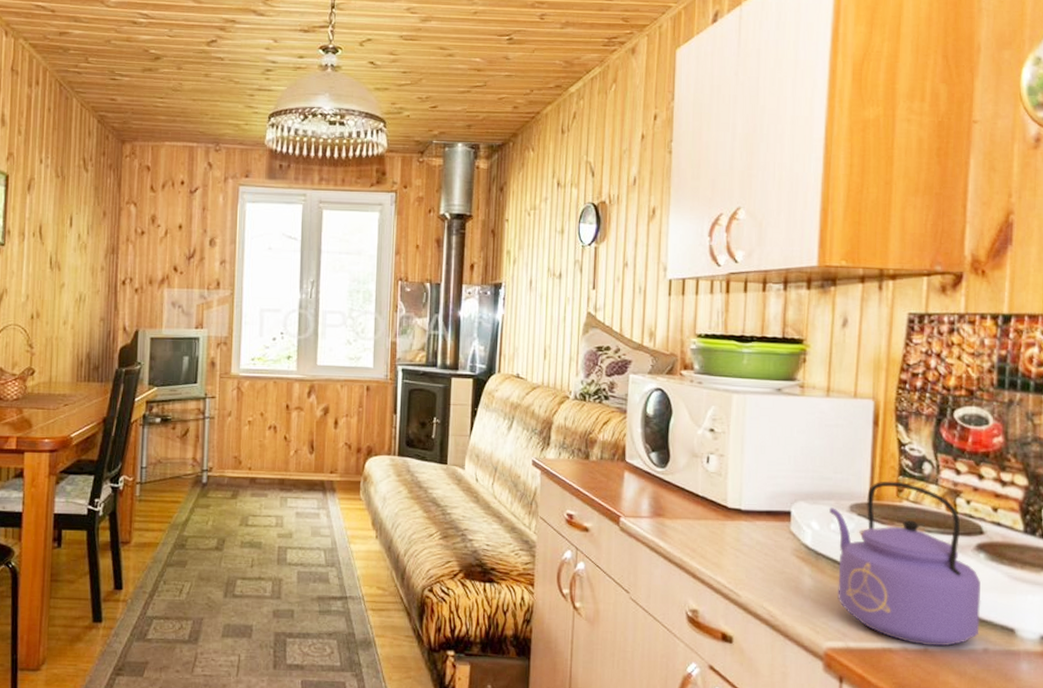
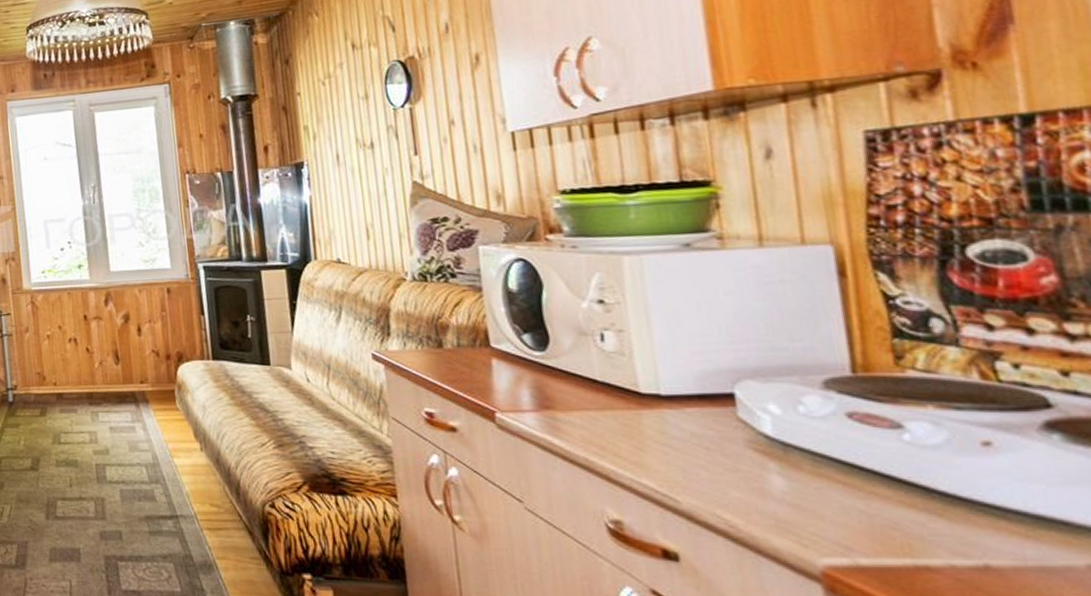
kettle: present [829,481,981,647] -> none [792,345,1076,563]

